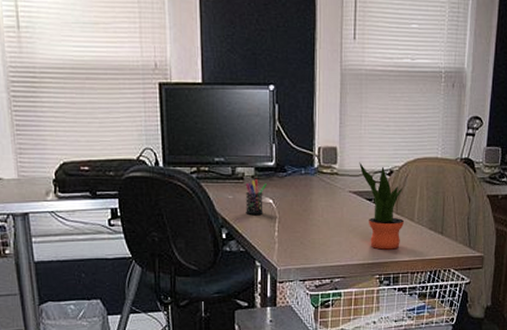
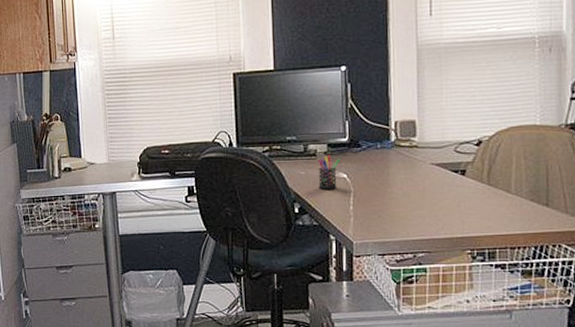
potted plant: present [359,162,404,250] -> none [441,134,498,223]

